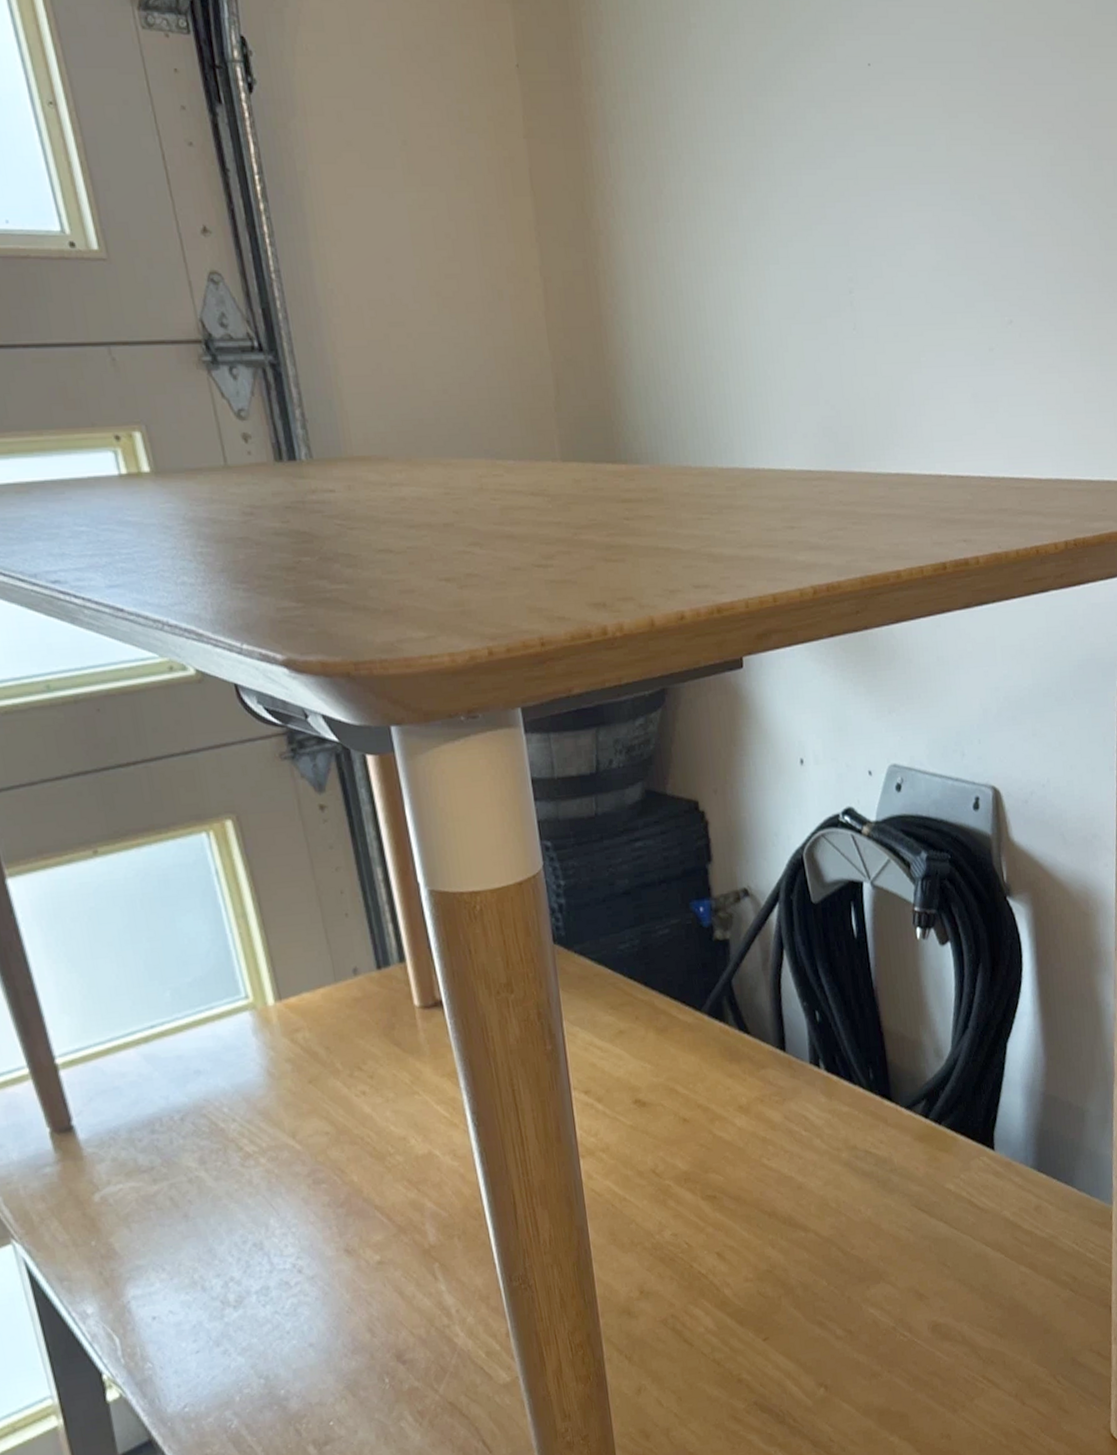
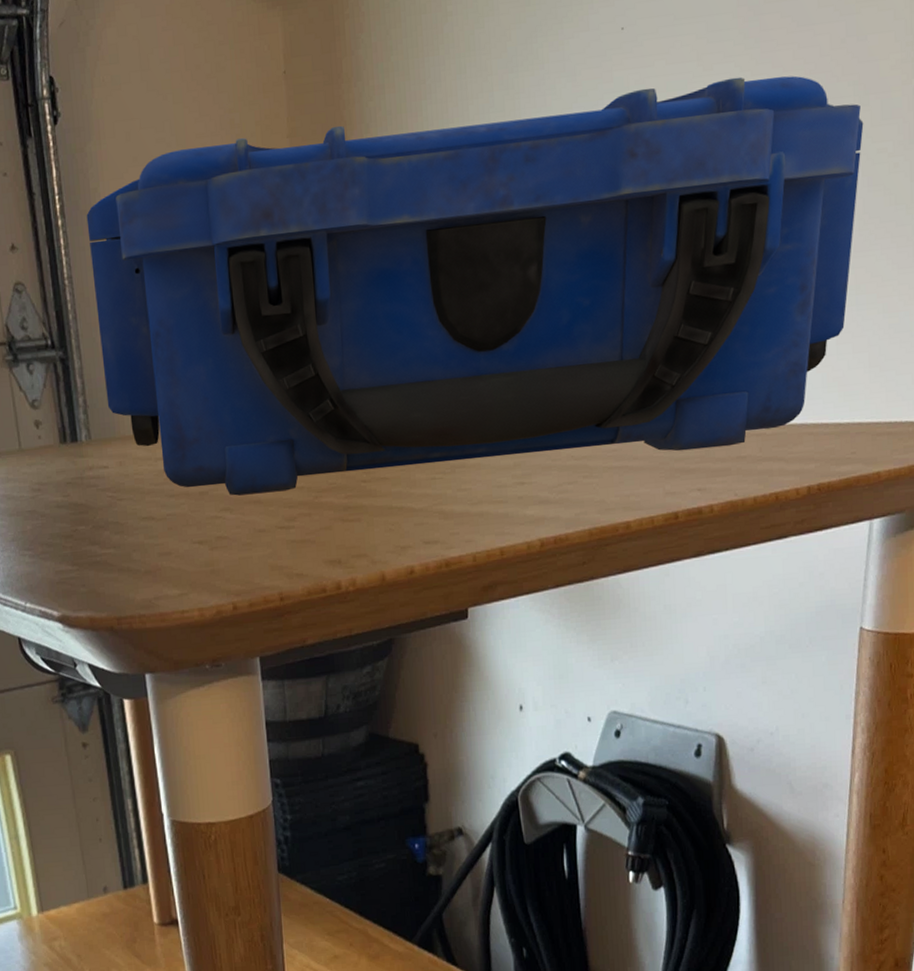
toolbox: none [293,128,1099,529] -> present [86,75,864,496]

